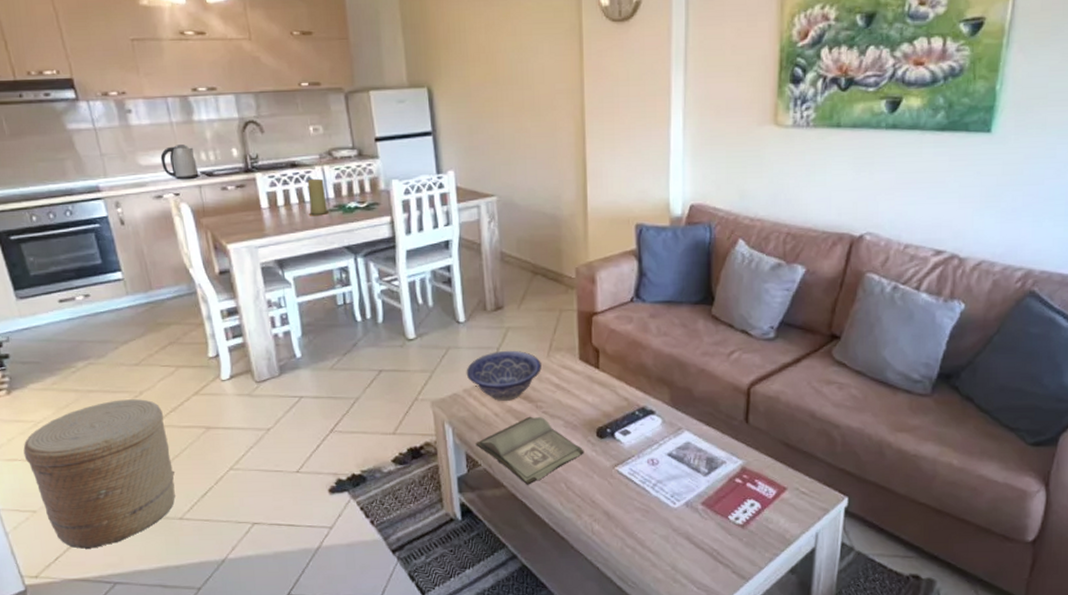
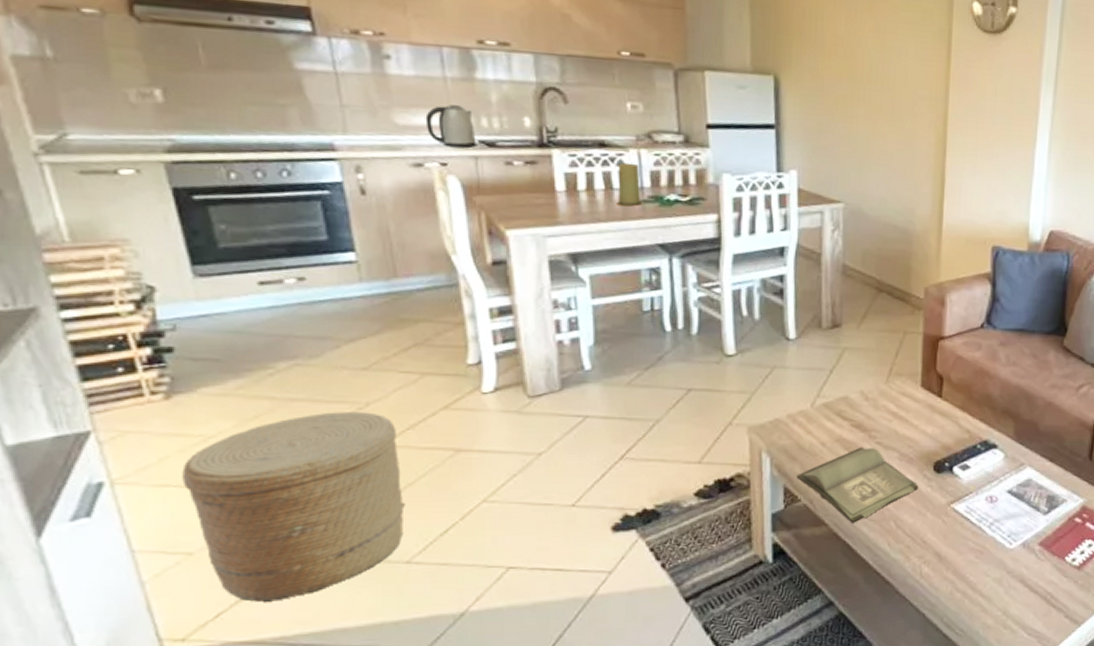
decorative bowl: present [466,350,542,401] -> none [792,373,879,429]

